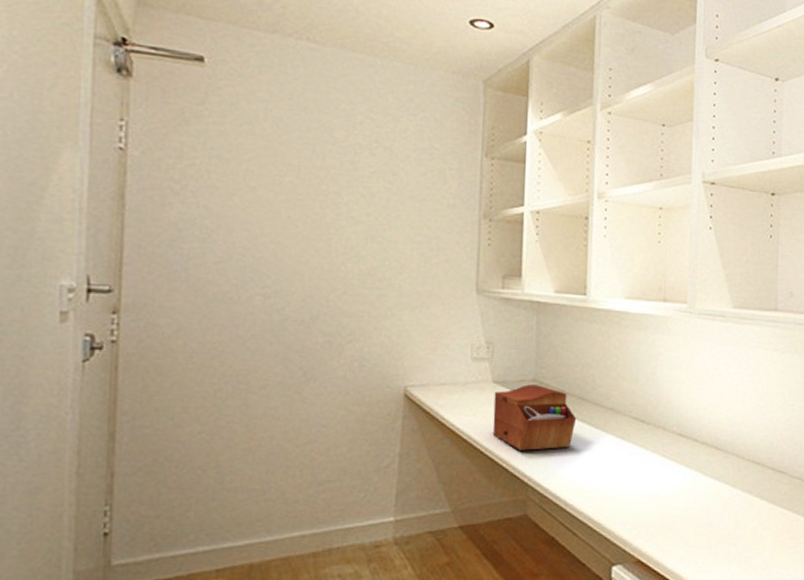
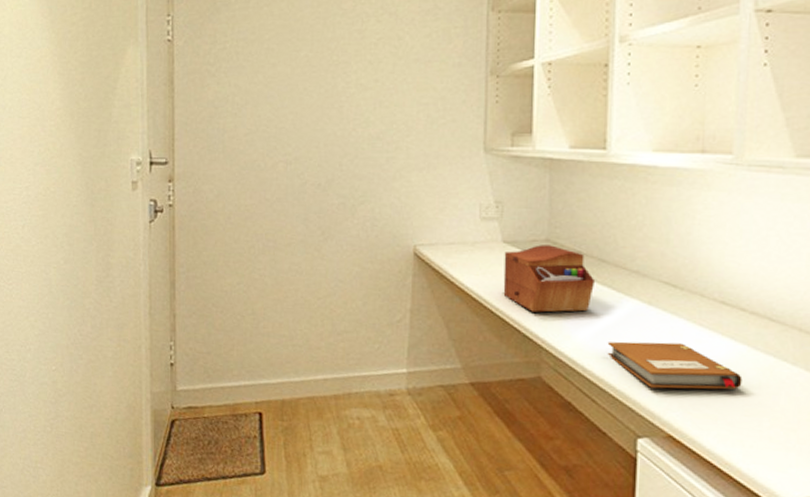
notebook: none [586,473,696,517] -> present [607,341,743,390]

